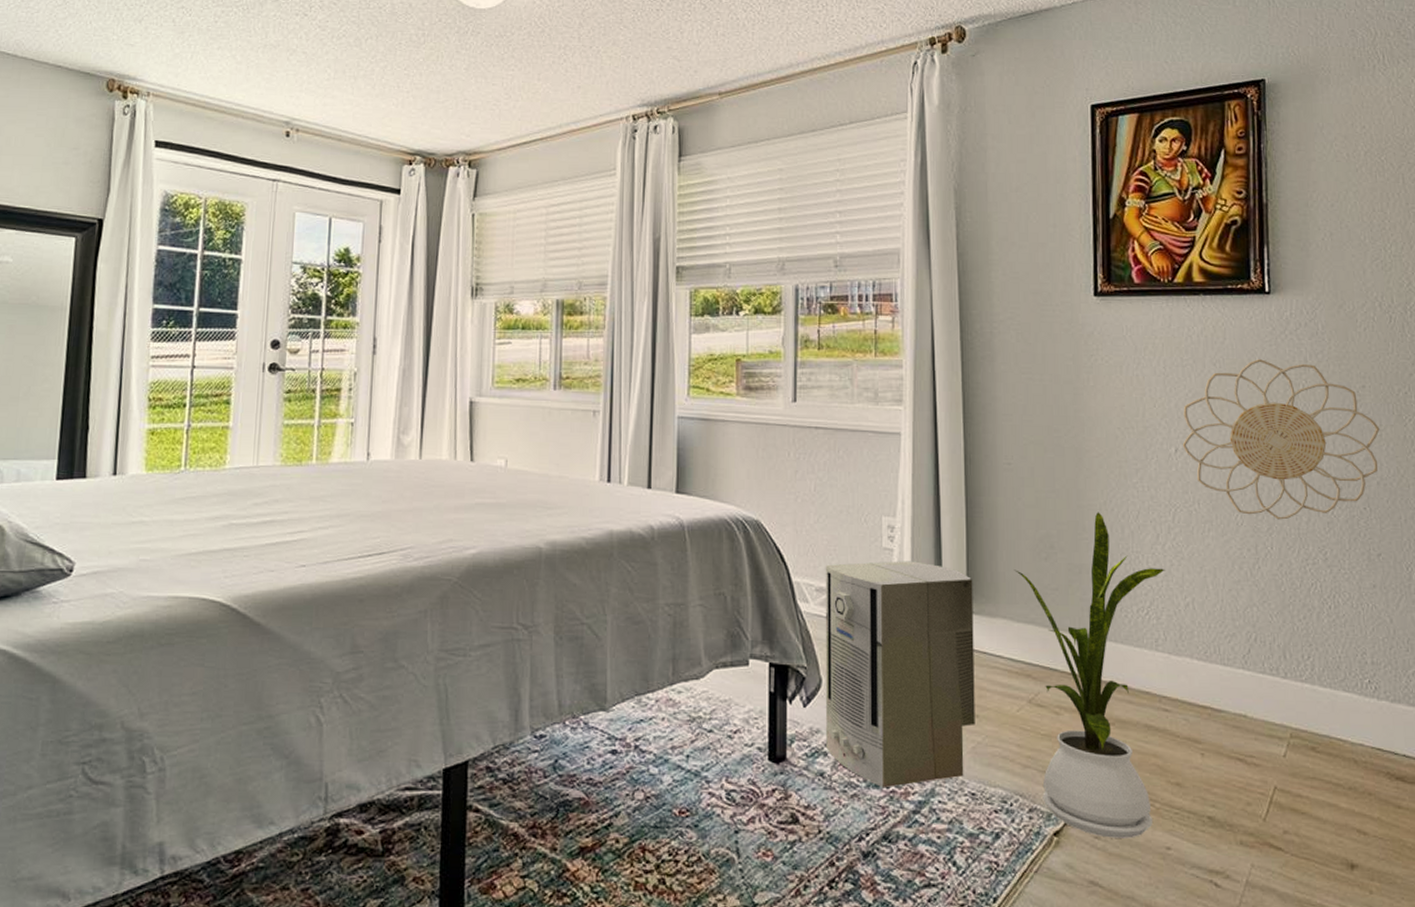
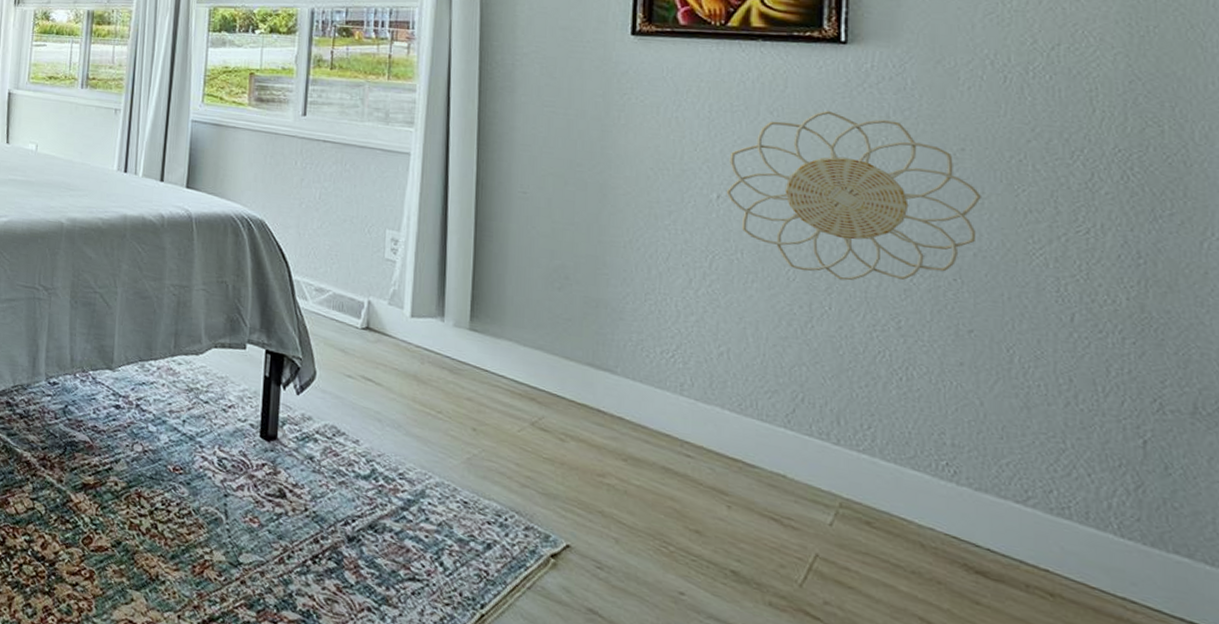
air purifier: present [825,561,975,788] -> none [317,267,478,484]
house plant: present [1013,512,1165,838] -> none [522,249,697,576]

